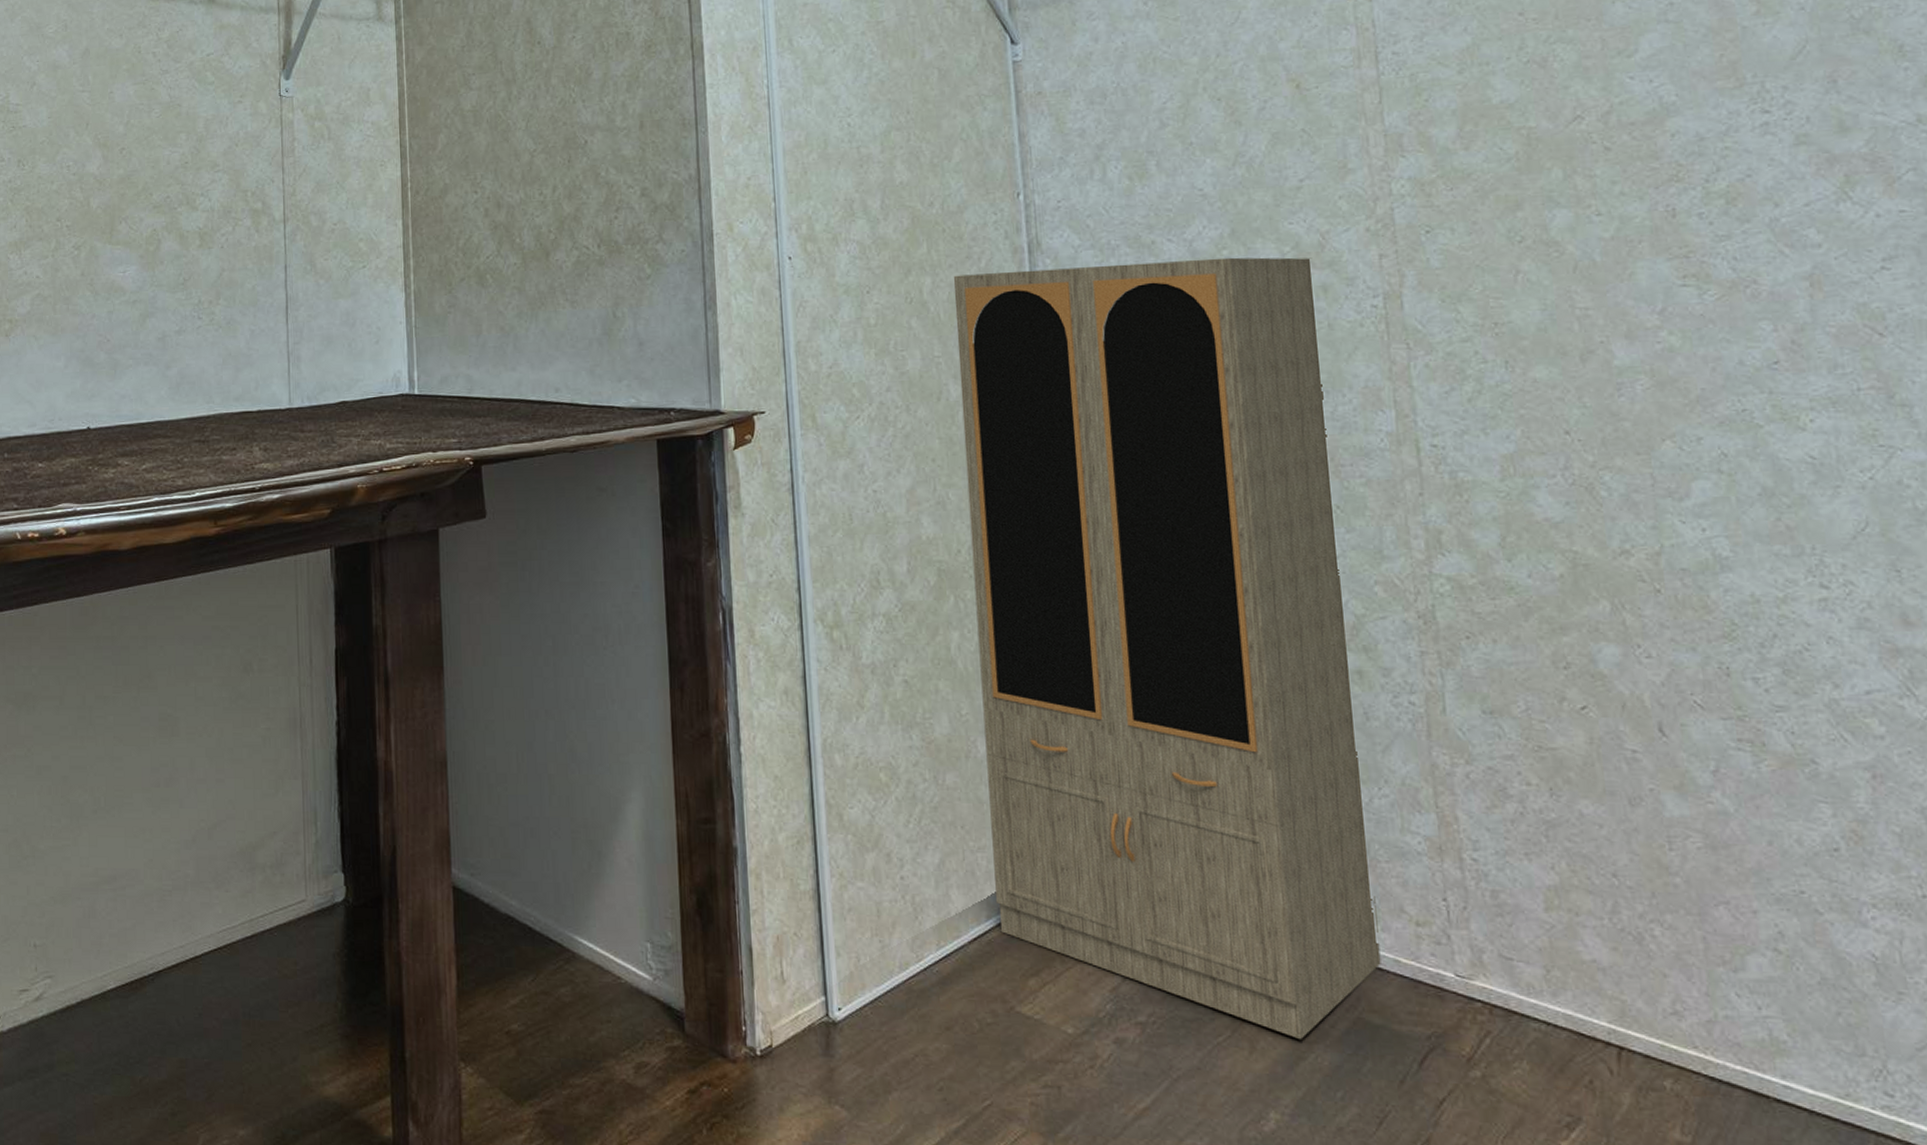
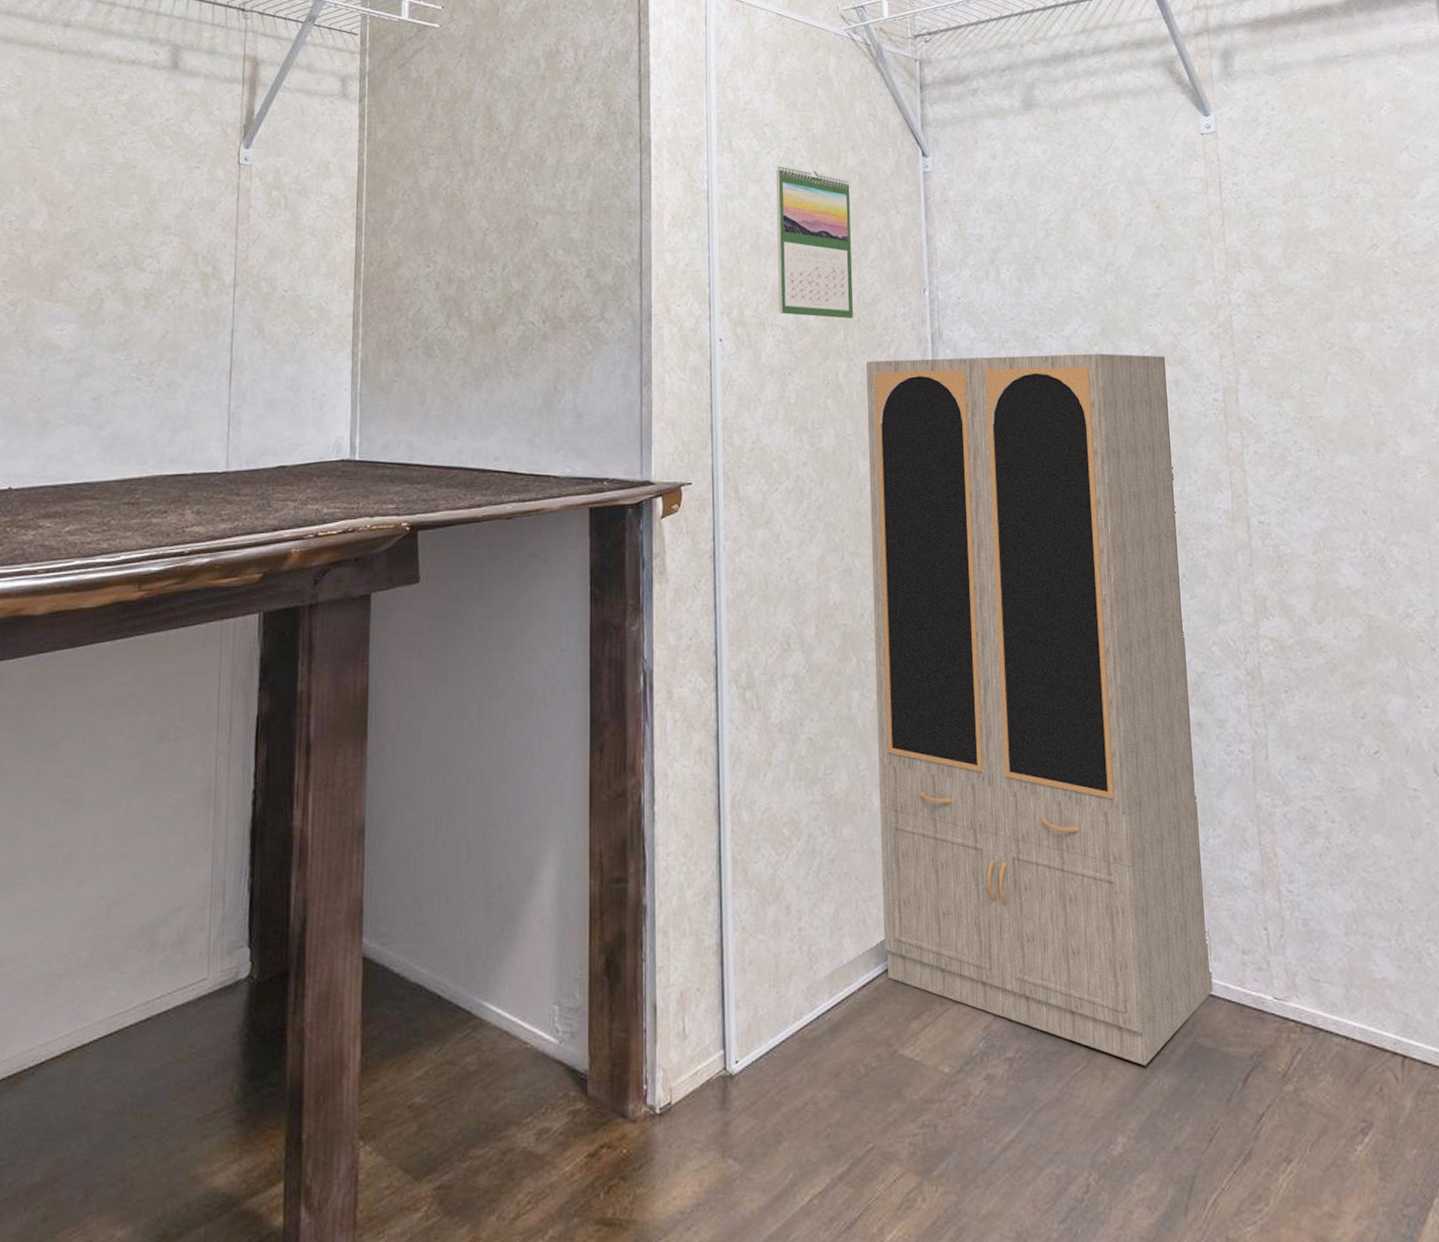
calendar: none [843,63,937,230] -> present [775,165,853,318]

